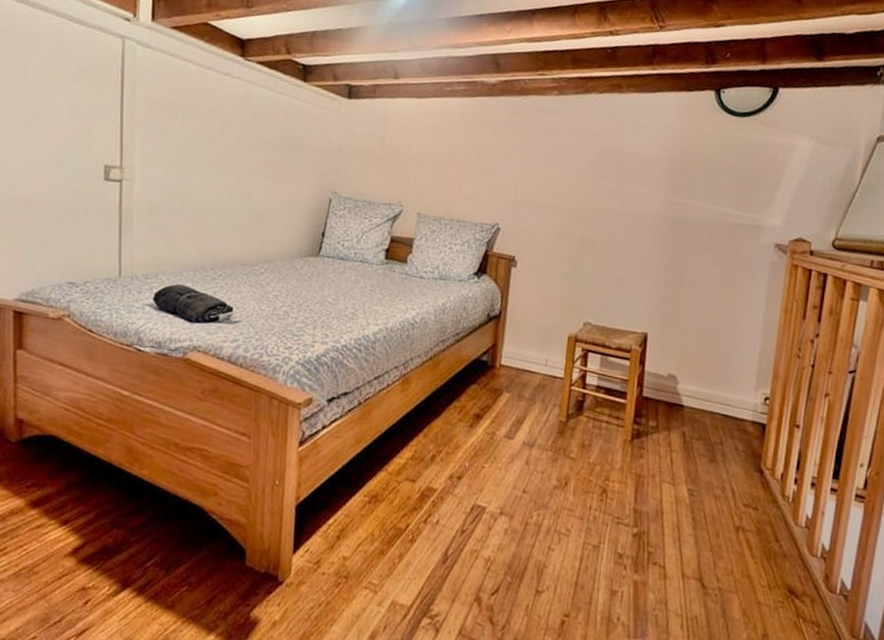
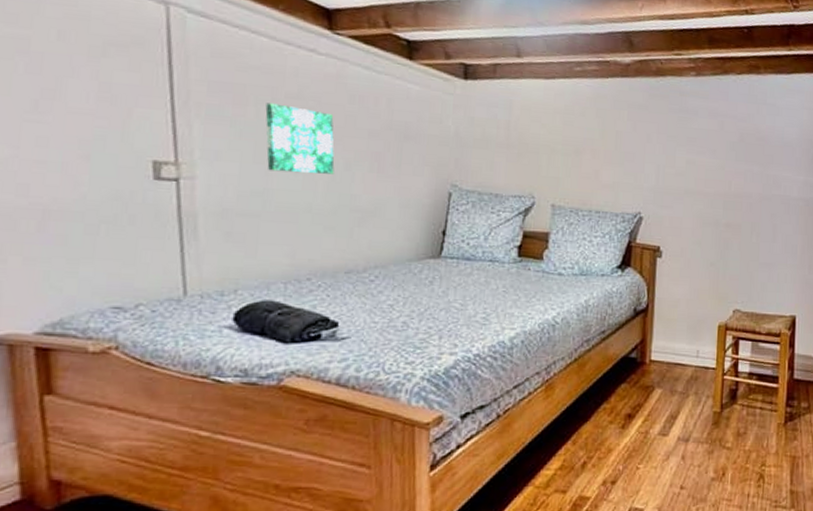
wall art: none [187,118,241,180] -> present [265,103,335,174]

